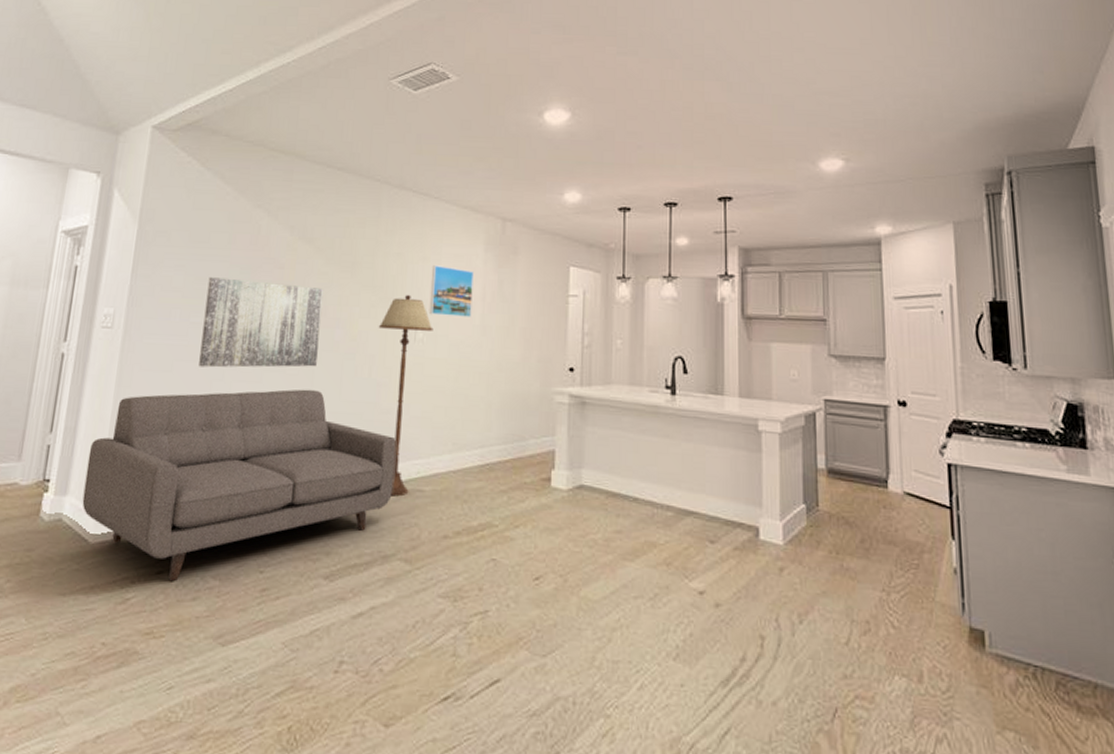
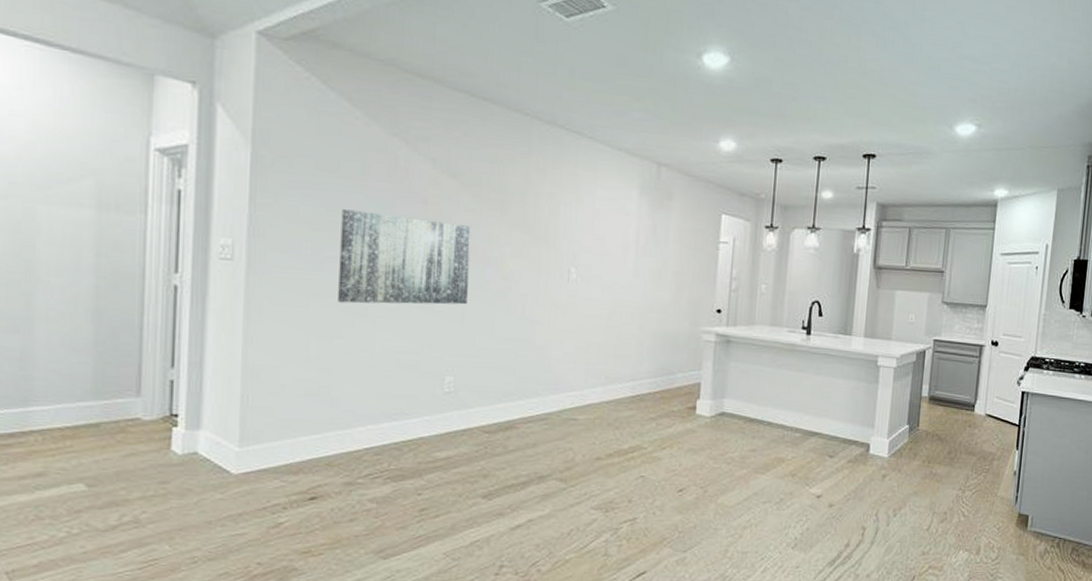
sofa: present [82,389,396,581] -> none [219,326,550,505]
floor lamp: present [378,295,433,497] -> none [530,236,587,425]
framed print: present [429,265,474,317] -> none [582,207,628,260]

